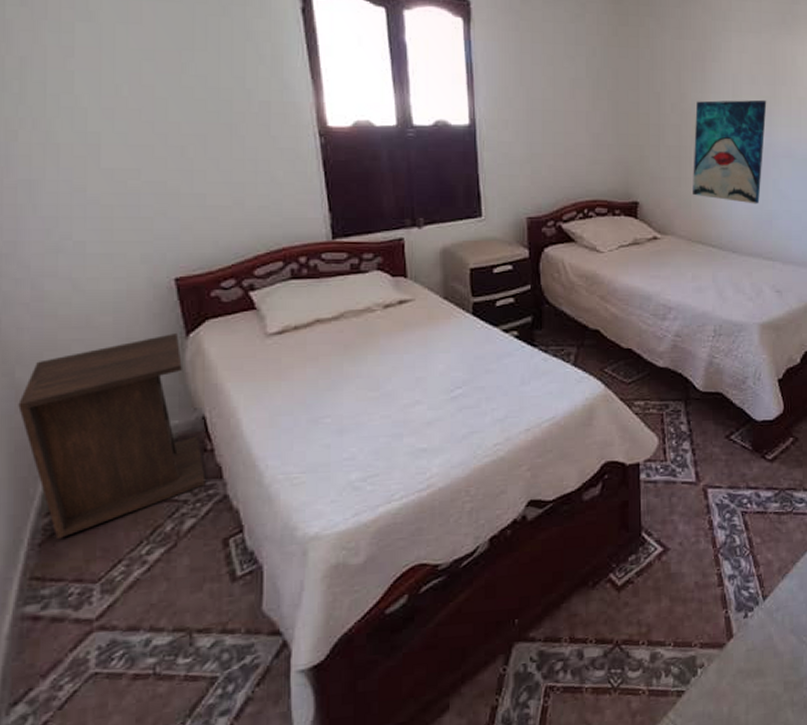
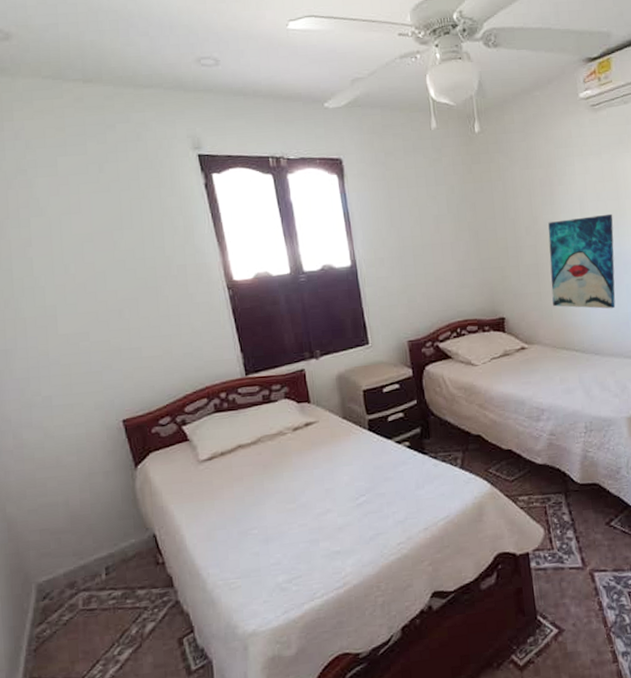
nightstand: present [18,333,206,540] -> none [10,466,160,645]

